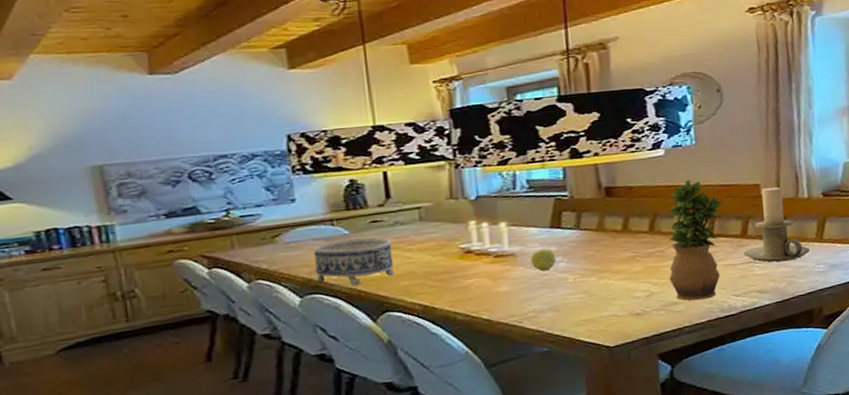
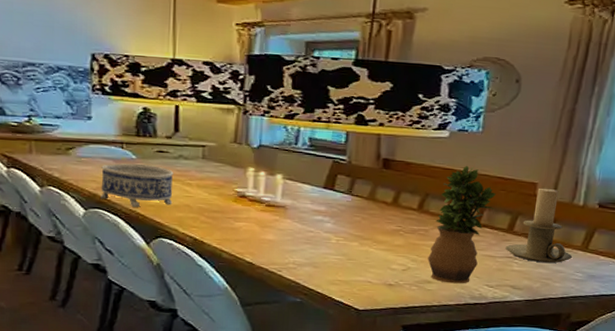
apple: present [530,248,557,272] -> none [299,206,324,228]

